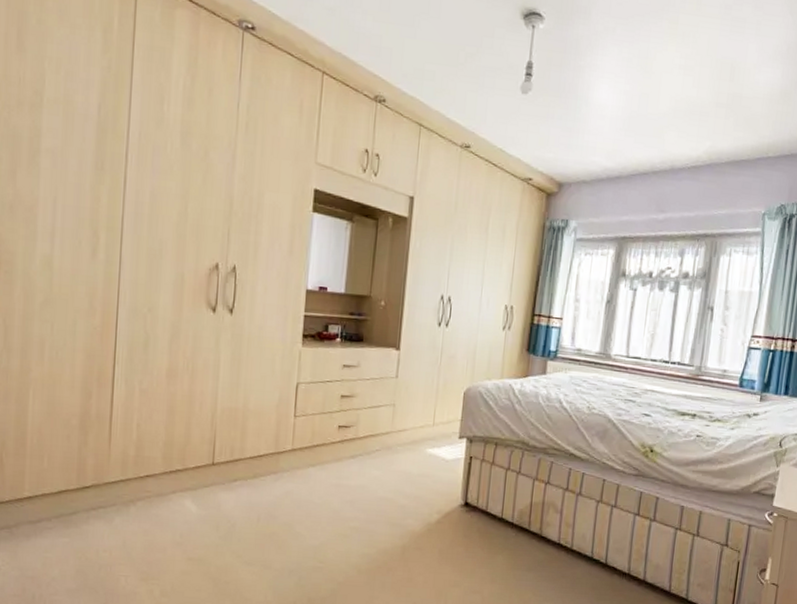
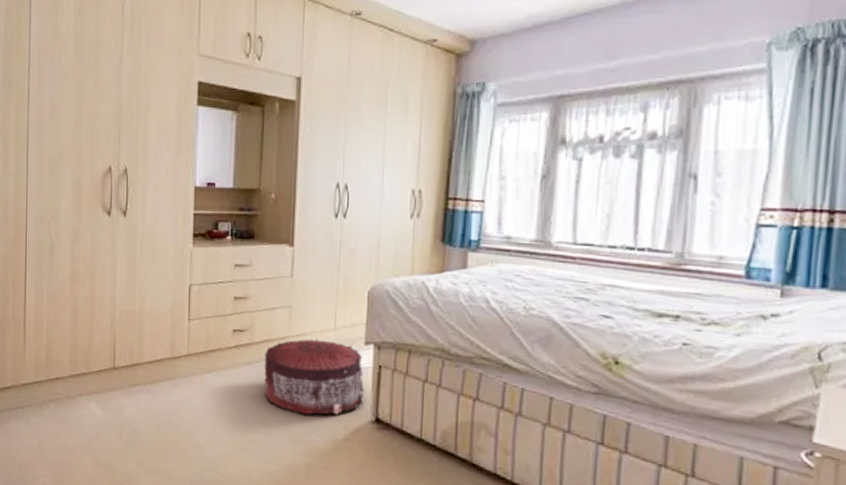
pouf: none [366,434,457,502] -> present [264,339,365,415]

